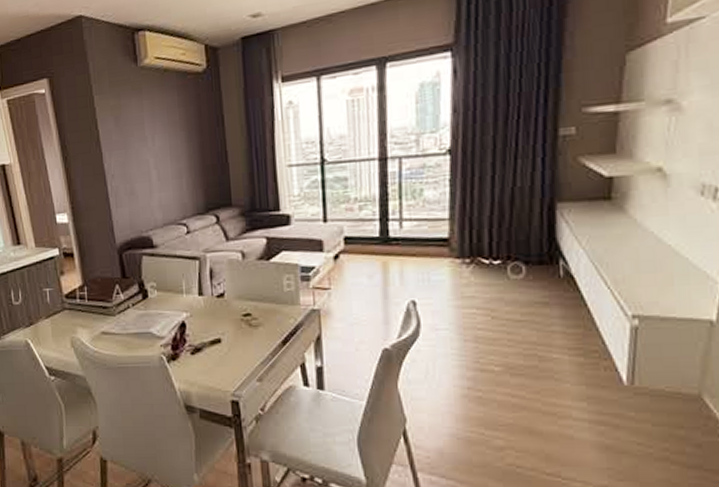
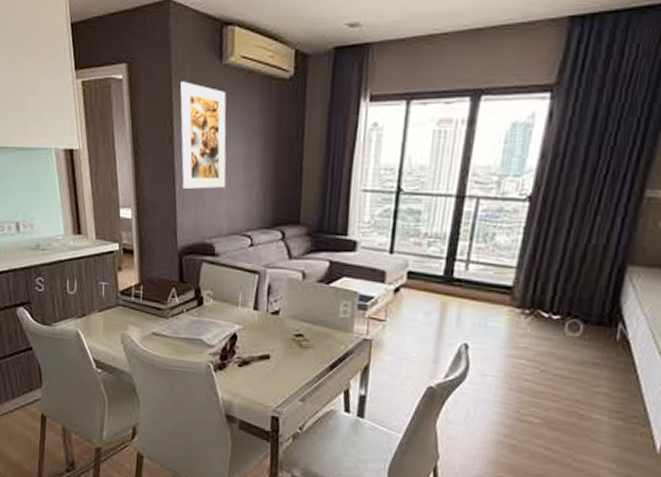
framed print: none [101,87,156,187] -> present [180,81,226,189]

